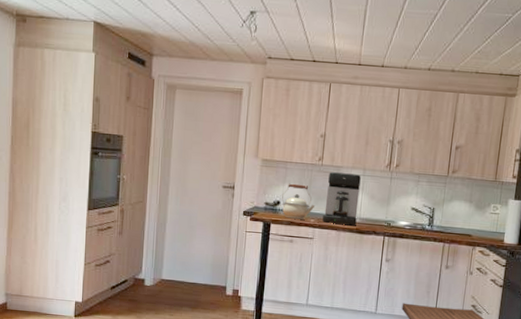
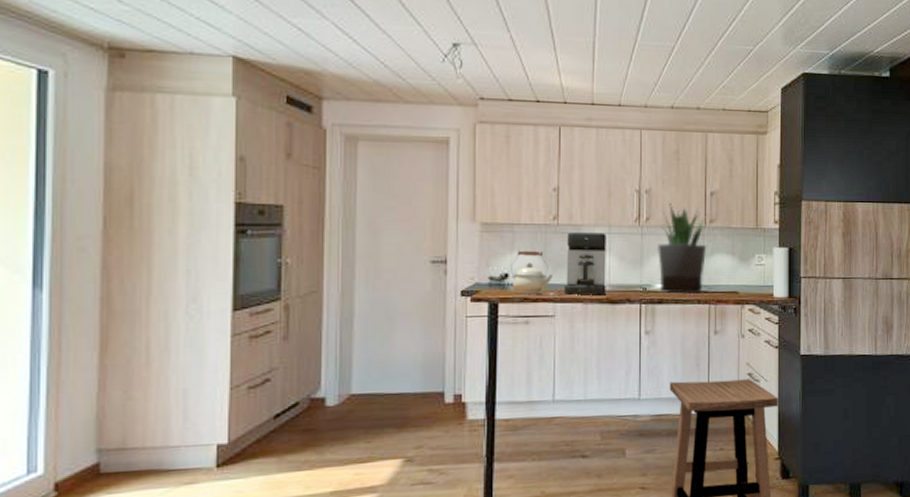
planter: none [402,153,450,234] -> present [656,202,706,295]

